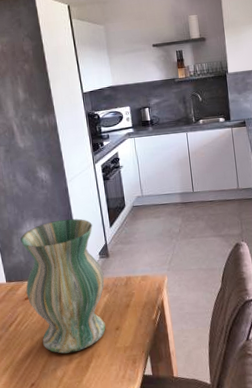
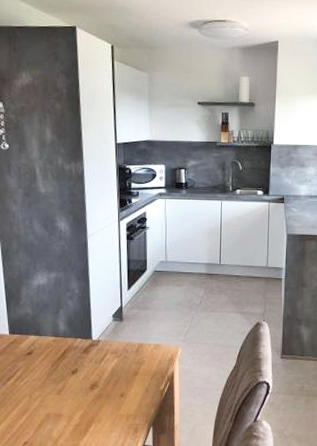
vase: present [20,218,106,354] -> none [30,275,115,415]

